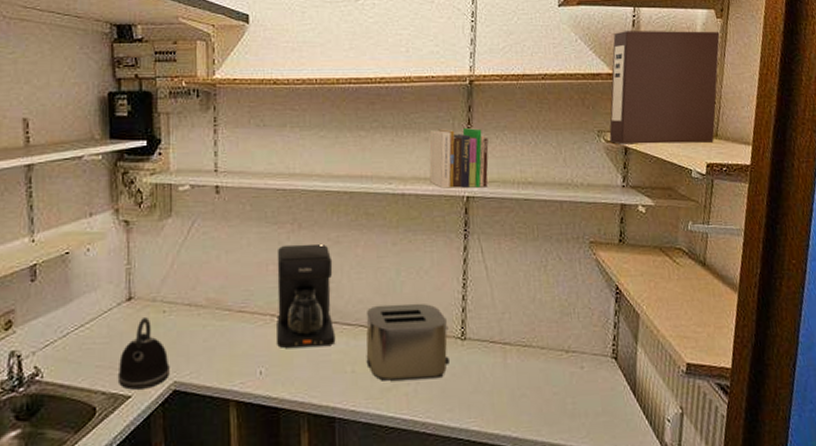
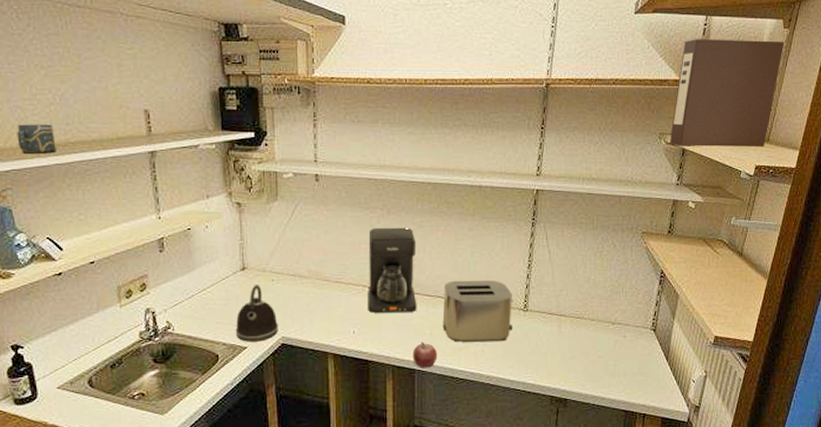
fruit: none [331,382,362,416] -> present [412,342,438,368]
books: present [429,127,489,189] -> none [504,127,559,182]

